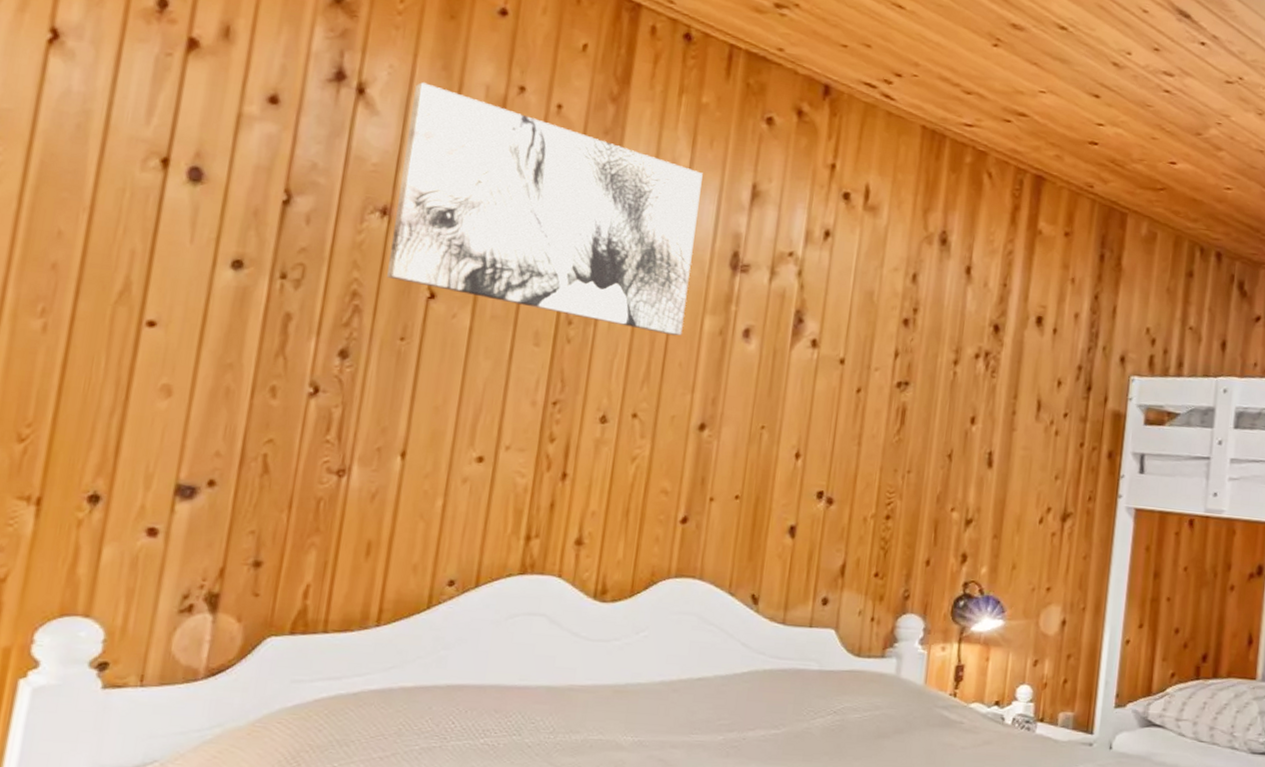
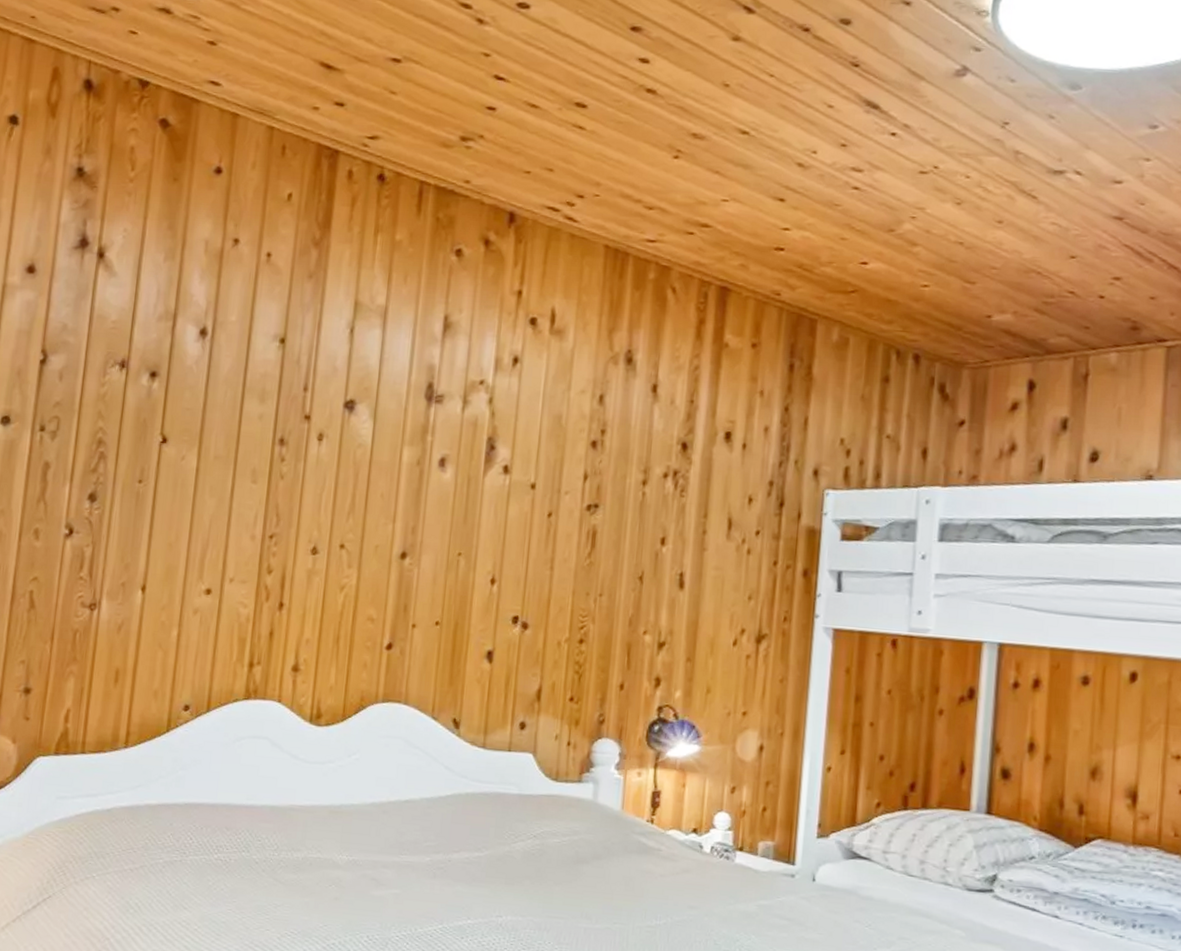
wall art: present [387,82,703,336] -> none [126,243,398,468]

